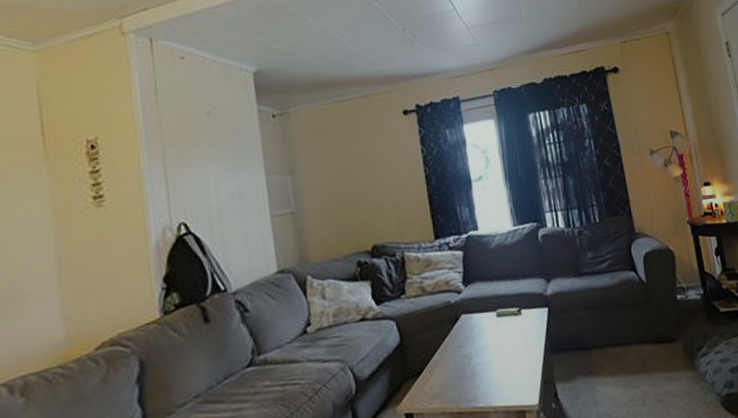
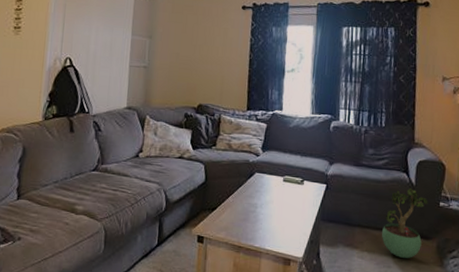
potted plant: none [621,286,668,372] -> present [381,187,428,258]

